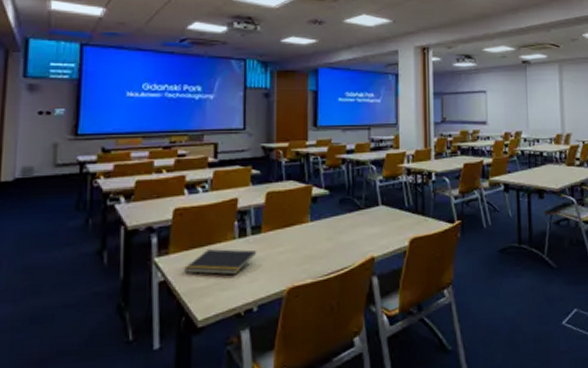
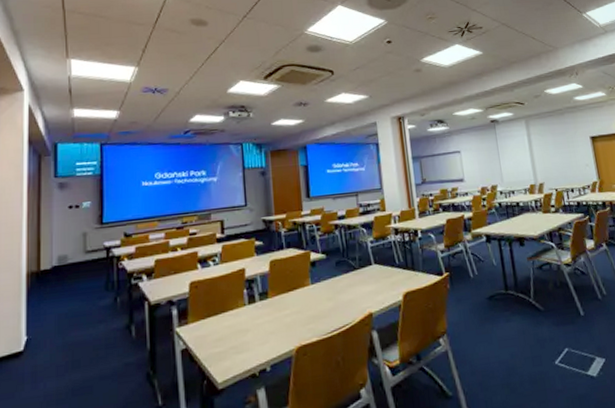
notepad: present [184,249,256,275] -> none [203,314,265,340]

